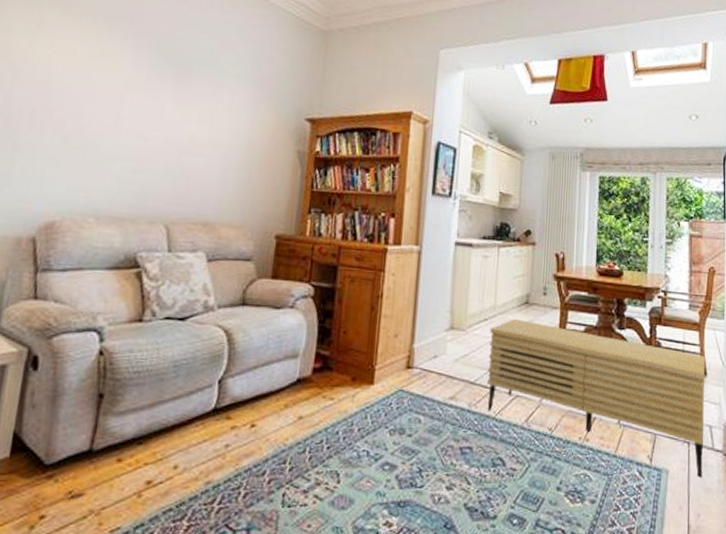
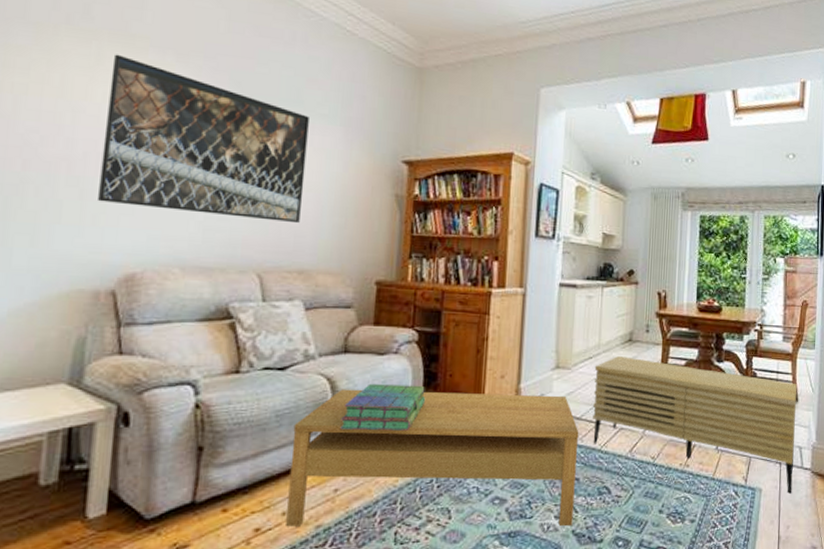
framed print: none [27,20,221,178] -> present [98,54,309,224]
coffee table: none [177,342,473,499] -> present [286,389,579,527]
stack of books: none [234,337,319,387] -> present [340,383,426,431]

